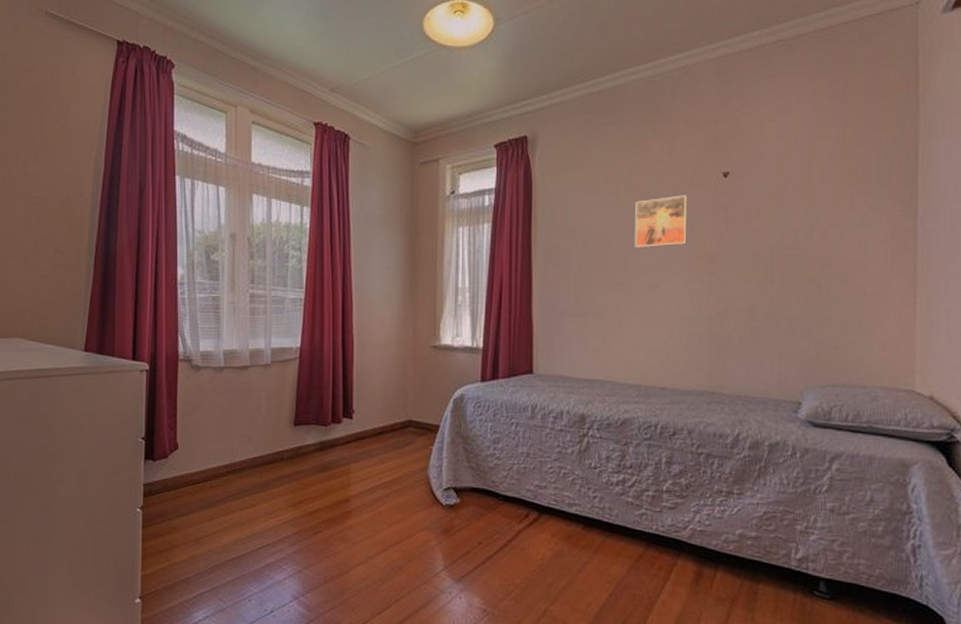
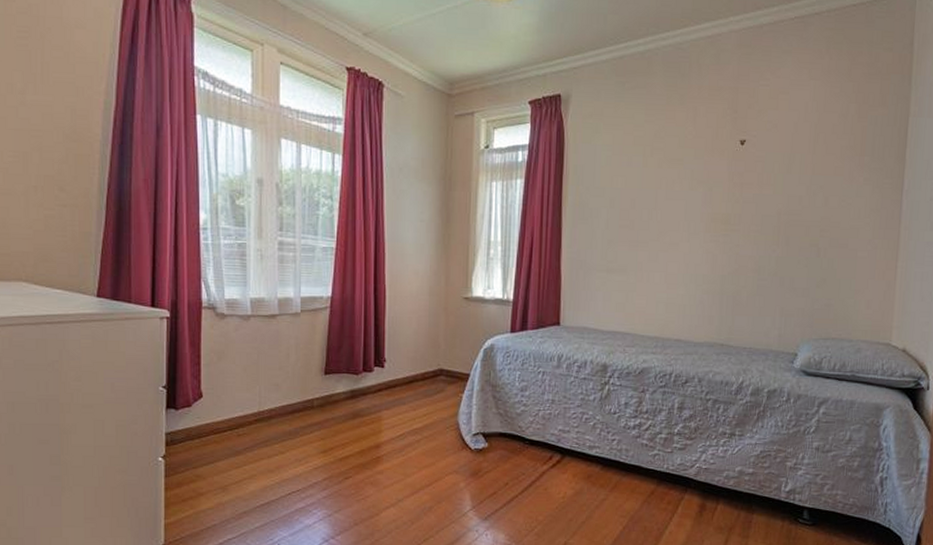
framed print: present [635,195,688,247] -> none [658,160,708,208]

